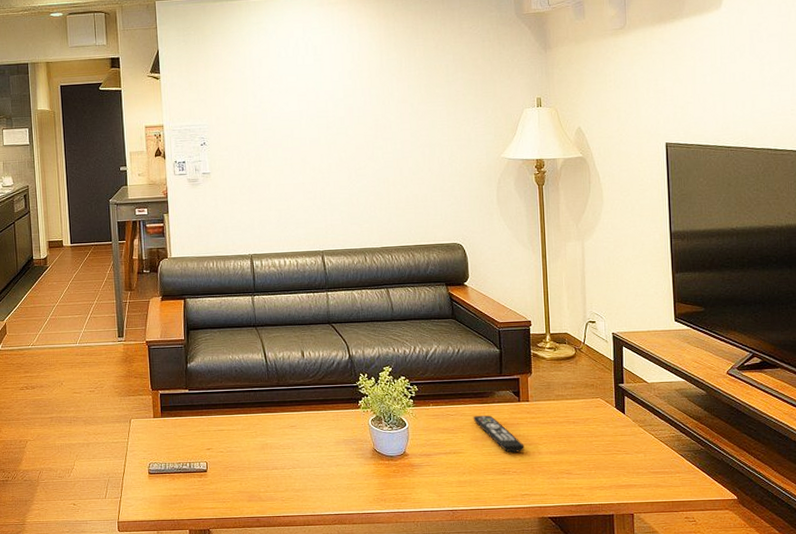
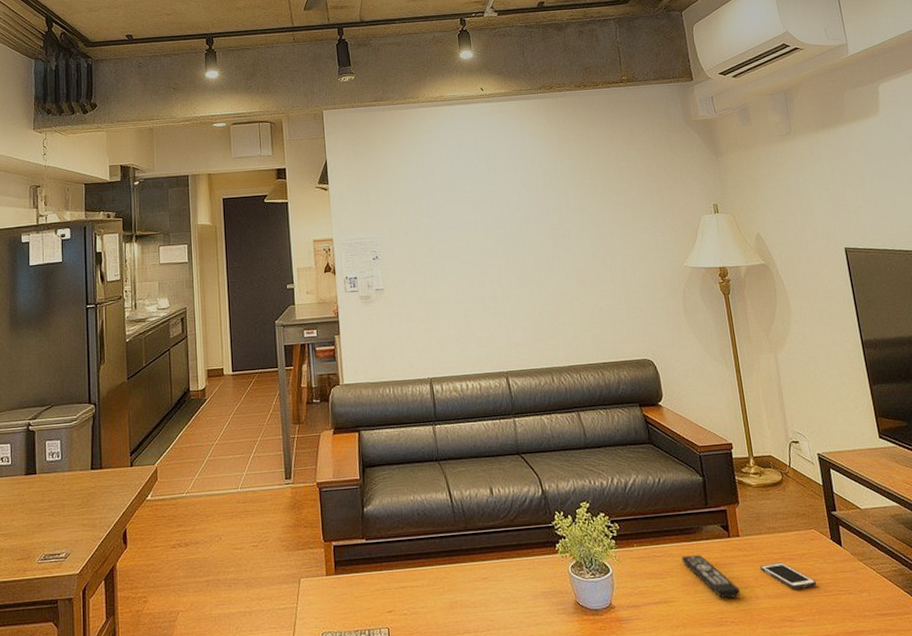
cell phone: none [546,425,597,448] -> present [760,562,817,590]

